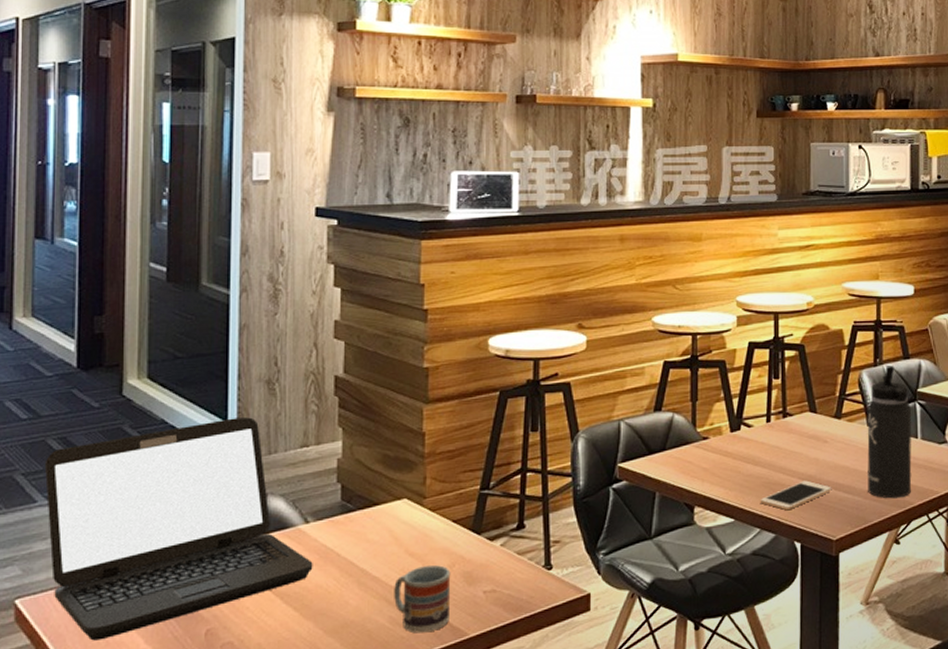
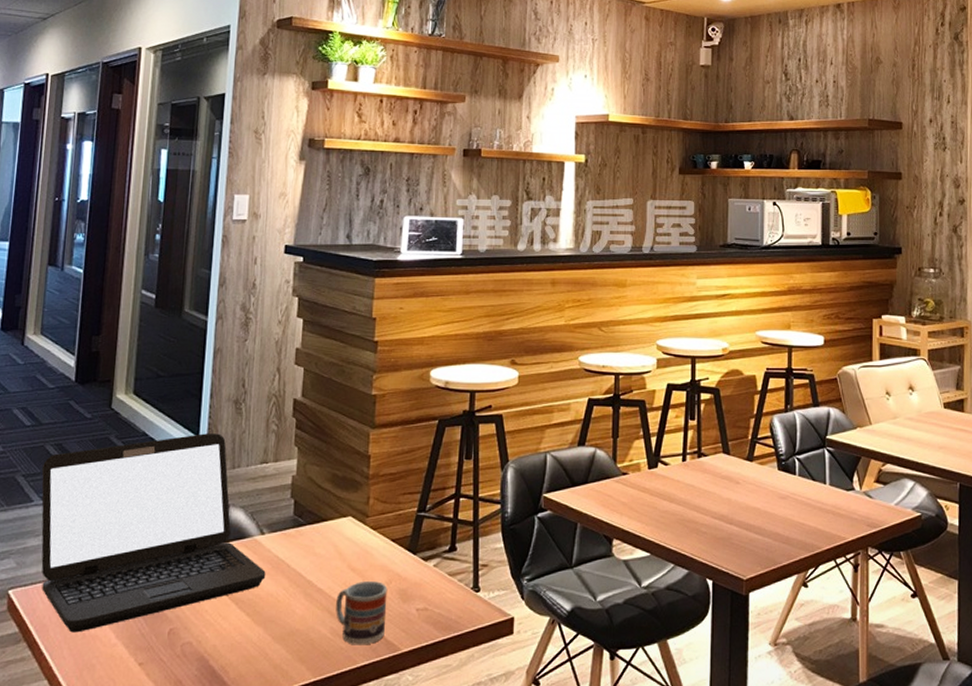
cell phone: present [761,480,832,511] -> none [675,519,743,548]
thermos bottle: present [867,366,912,499] -> none [777,412,821,542]

